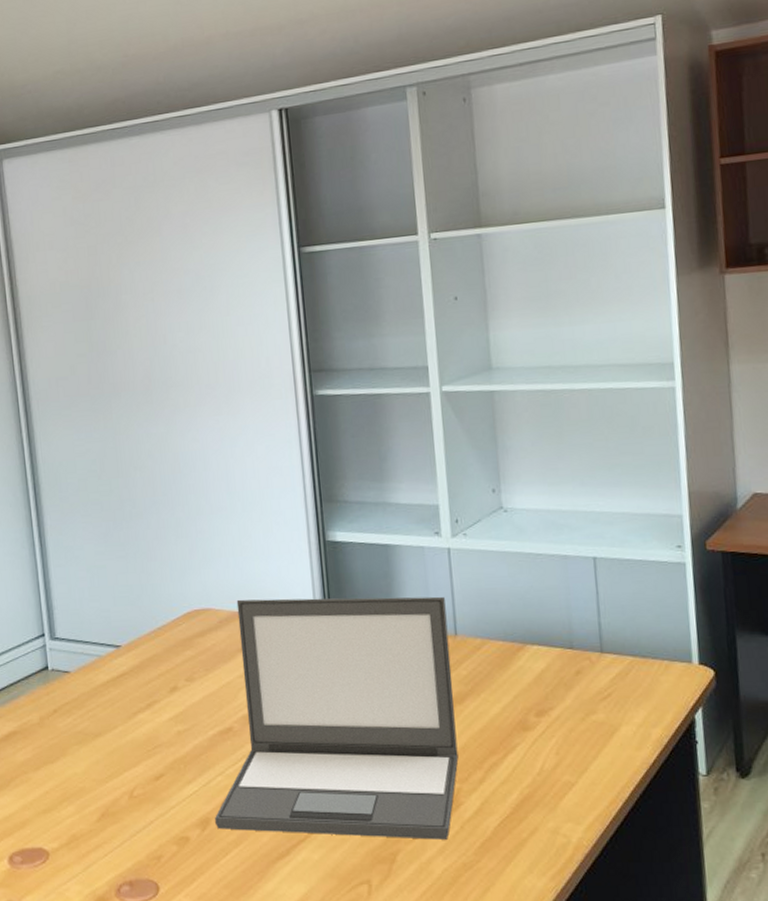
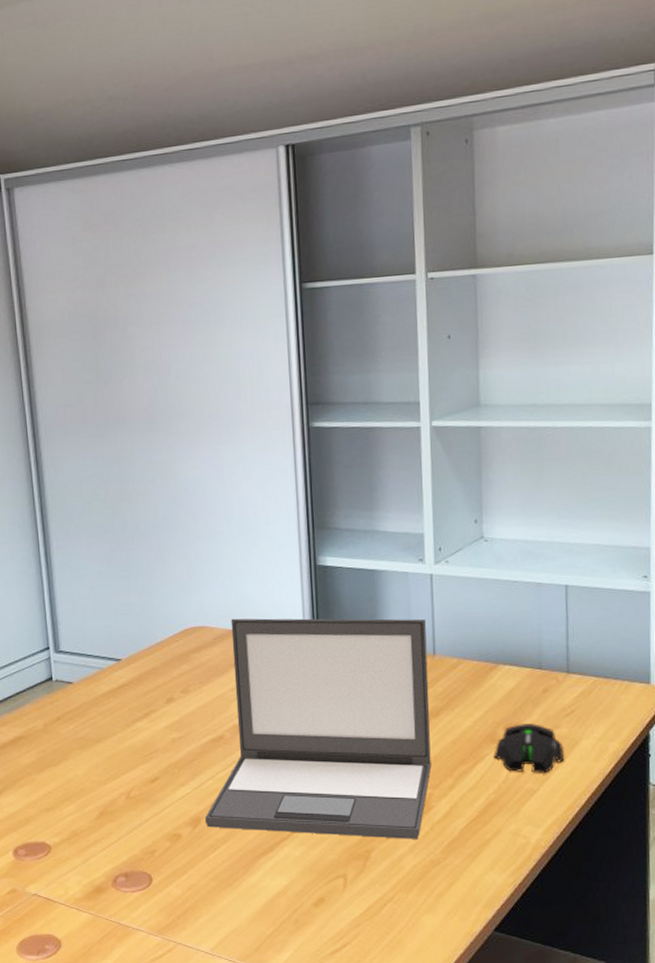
mouse: none [525,709,604,764] -> present [493,724,565,773]

